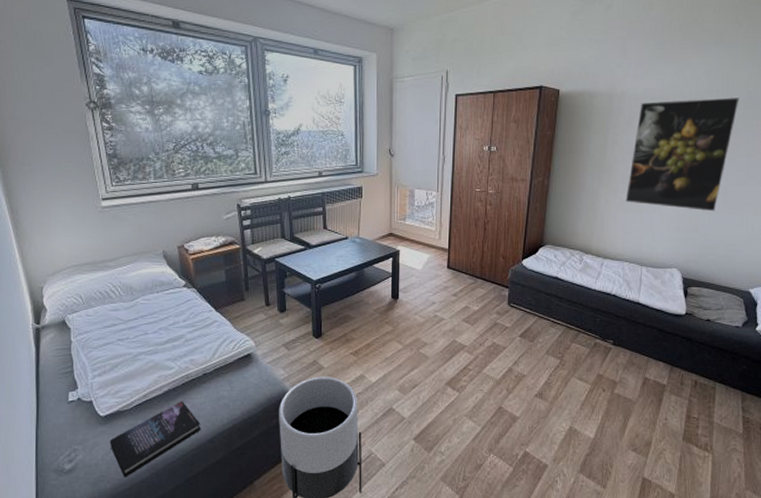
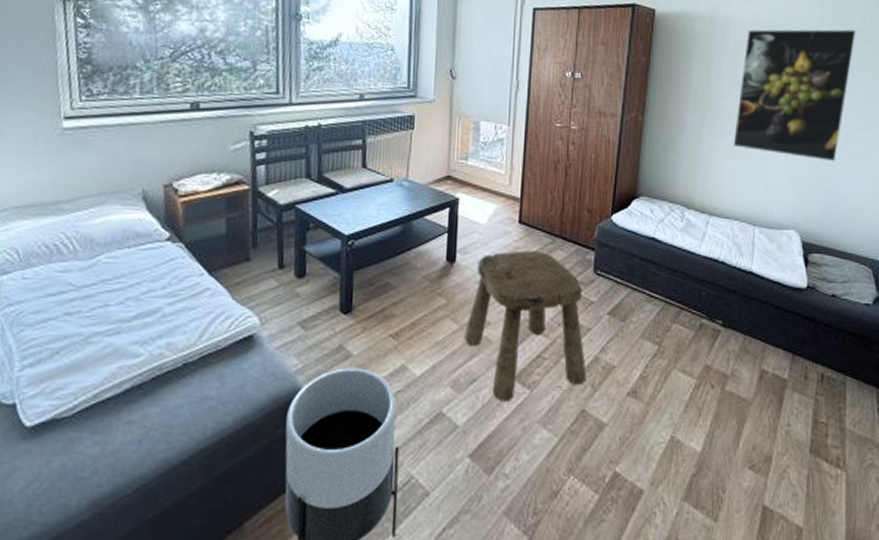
book: present [109,401,201,477] -> none [34,403,174,521]
stool: none [407,289,503,400] -> present [464,250,587,401]

